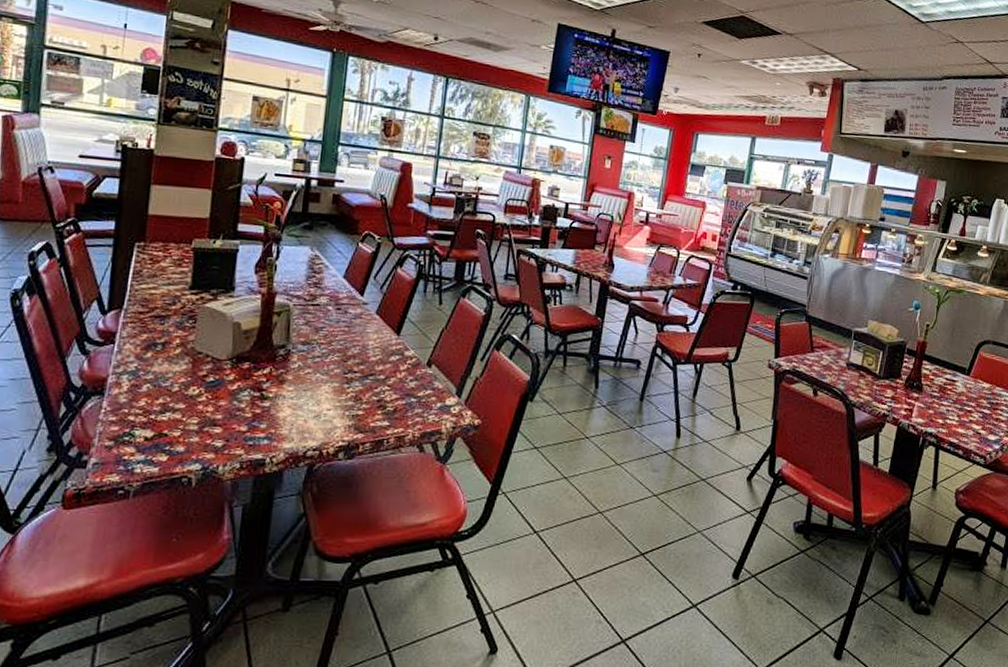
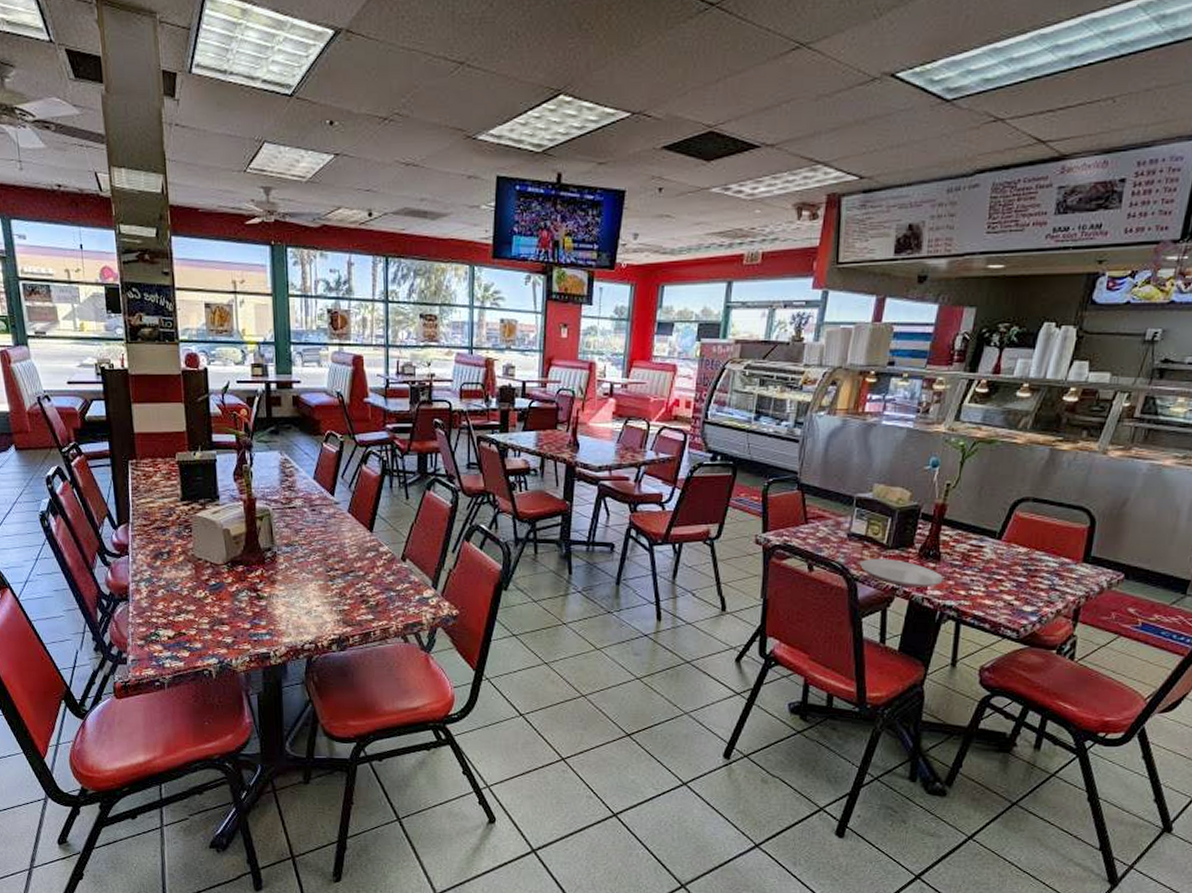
plate: none [857,386,925,415] -> present [860,558,943,588]

